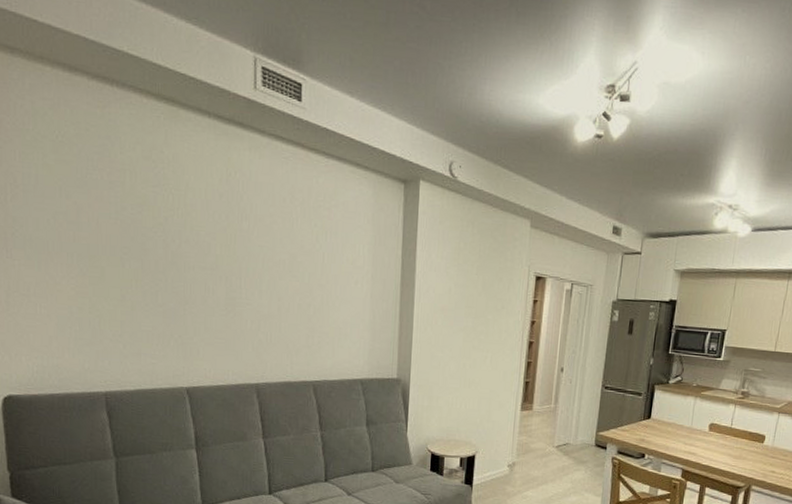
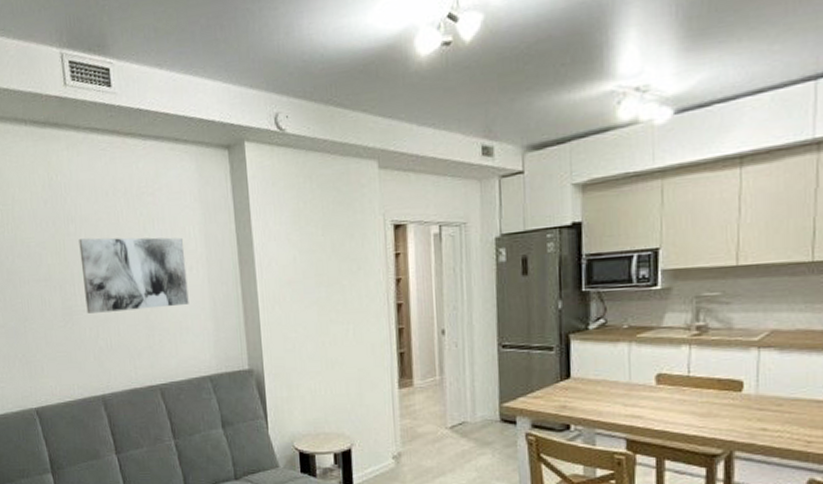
wall art: none [250,237,353,314] -> present [79,237,189,314]

